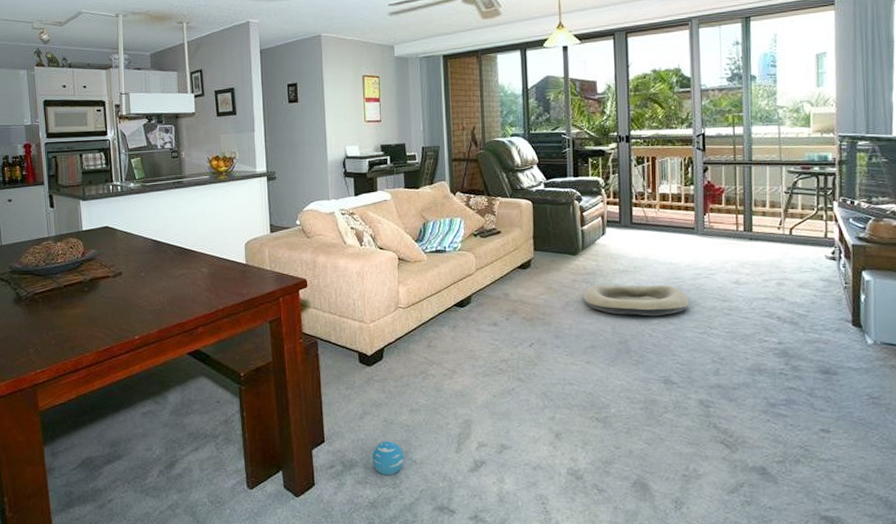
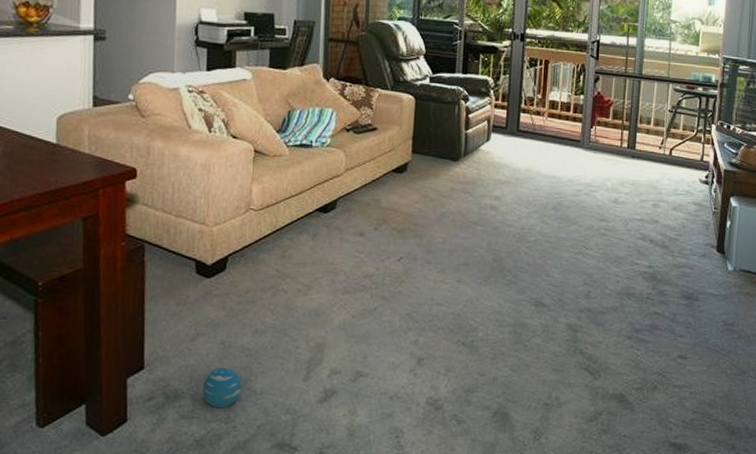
dog bed: present [584,284,689,317] -> none [461,195,568,234]

